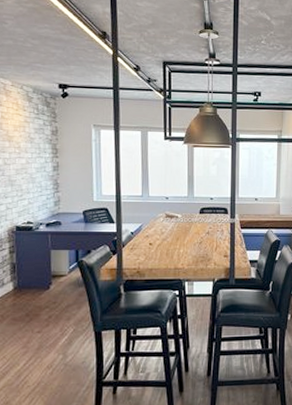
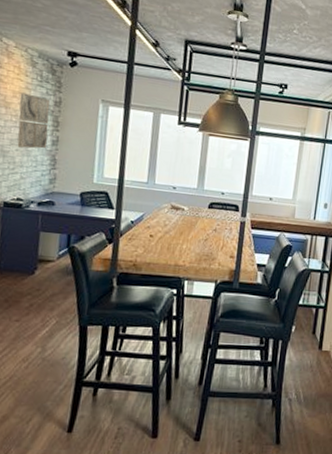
wall art: none [20,126,49,176] -> present [17,92,50,149]

